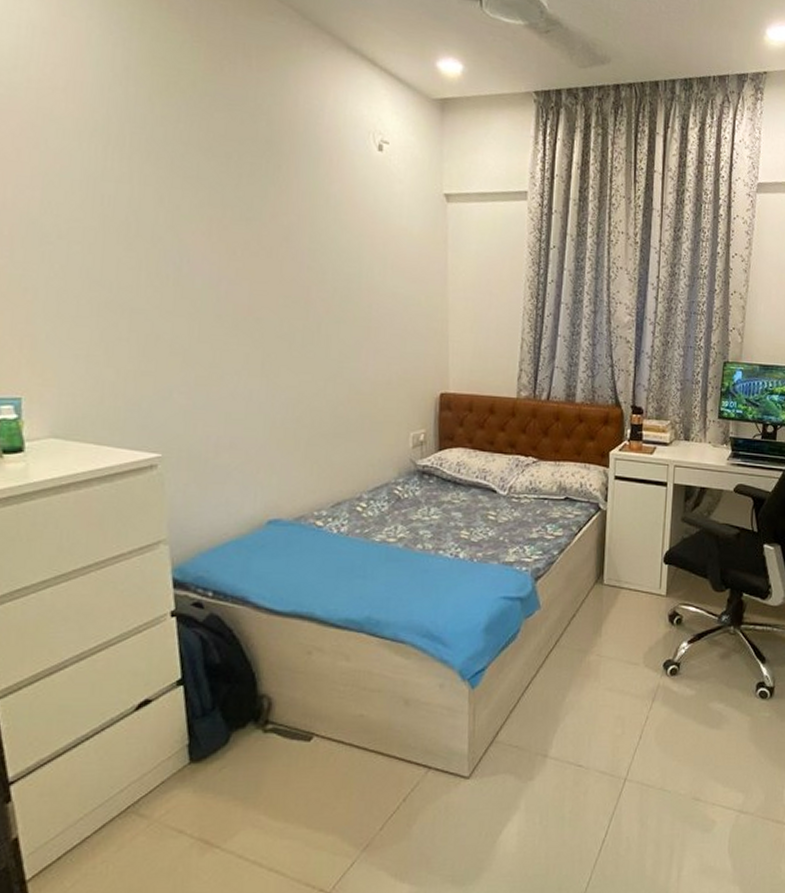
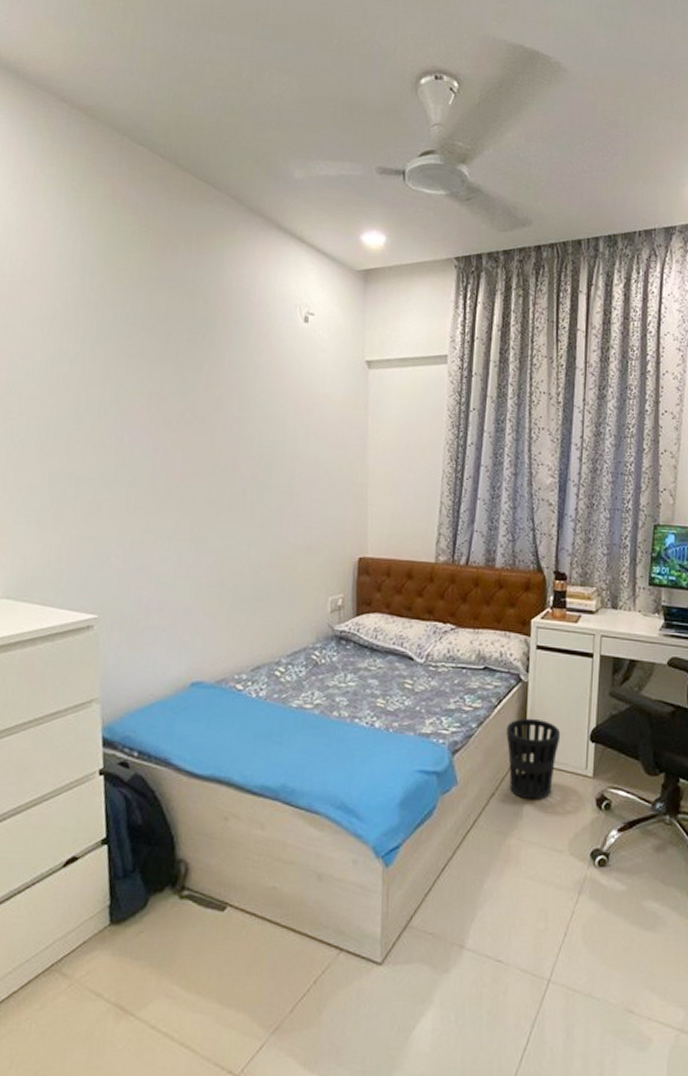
wastebasket: none [586,544,637,619] -> present [506,718,561,801]

